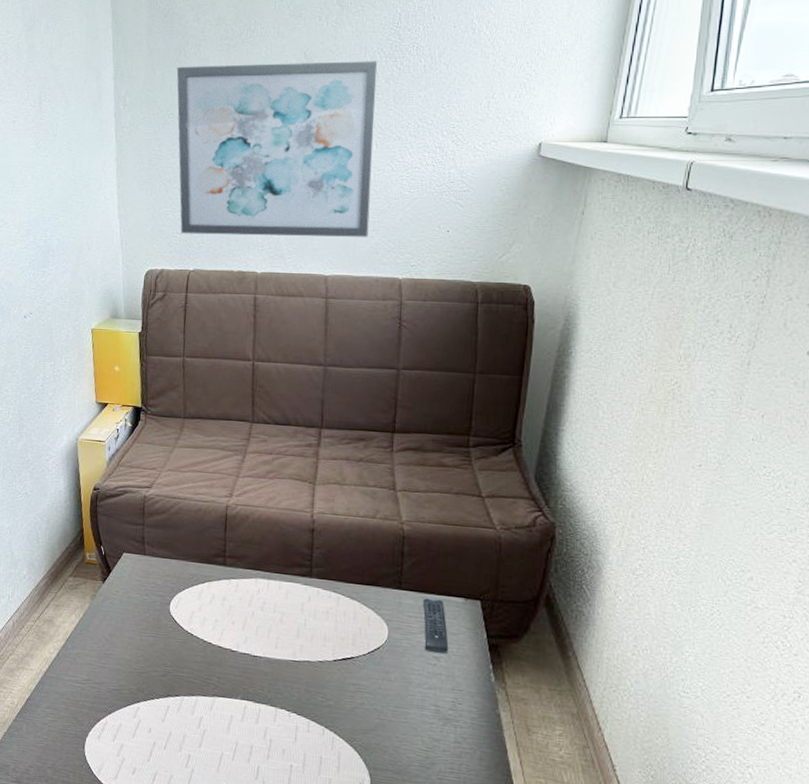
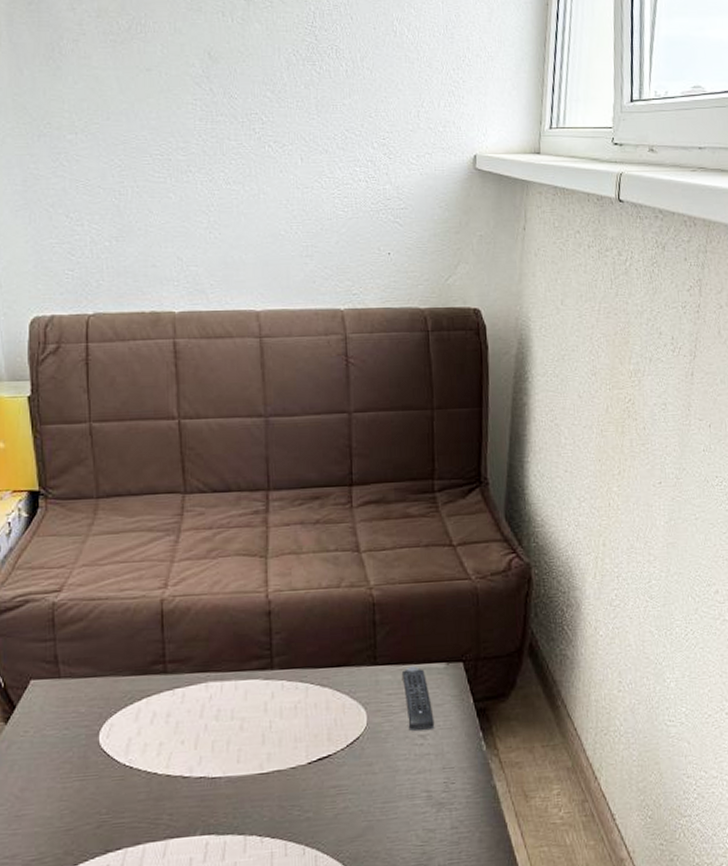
wall art: present [176,61,378,237] -> none [50,63,302,270]

